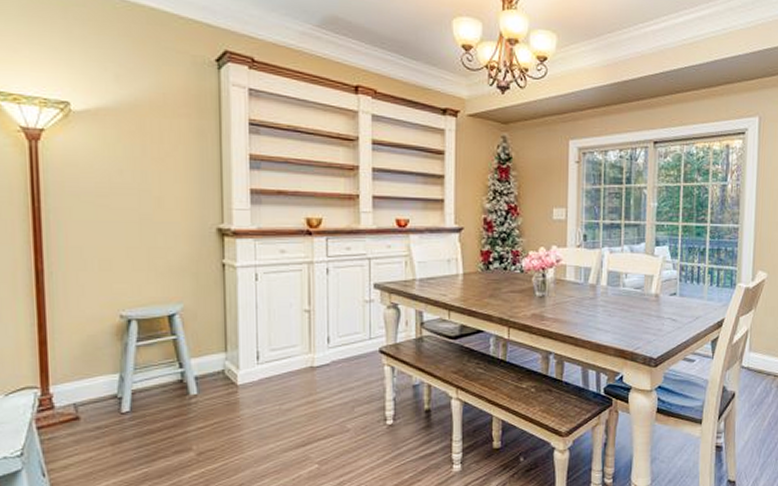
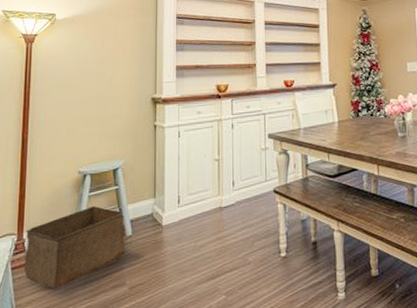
storage bin: none [53,359,189,453] -> present [23,206,125,290]

